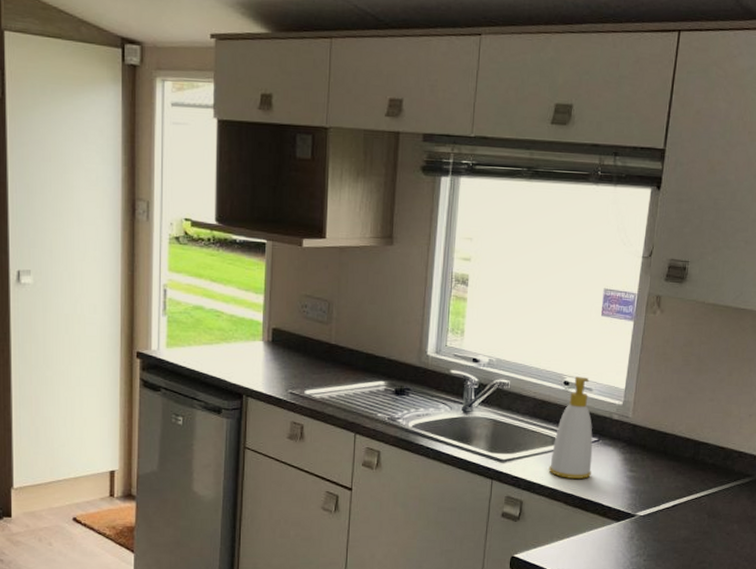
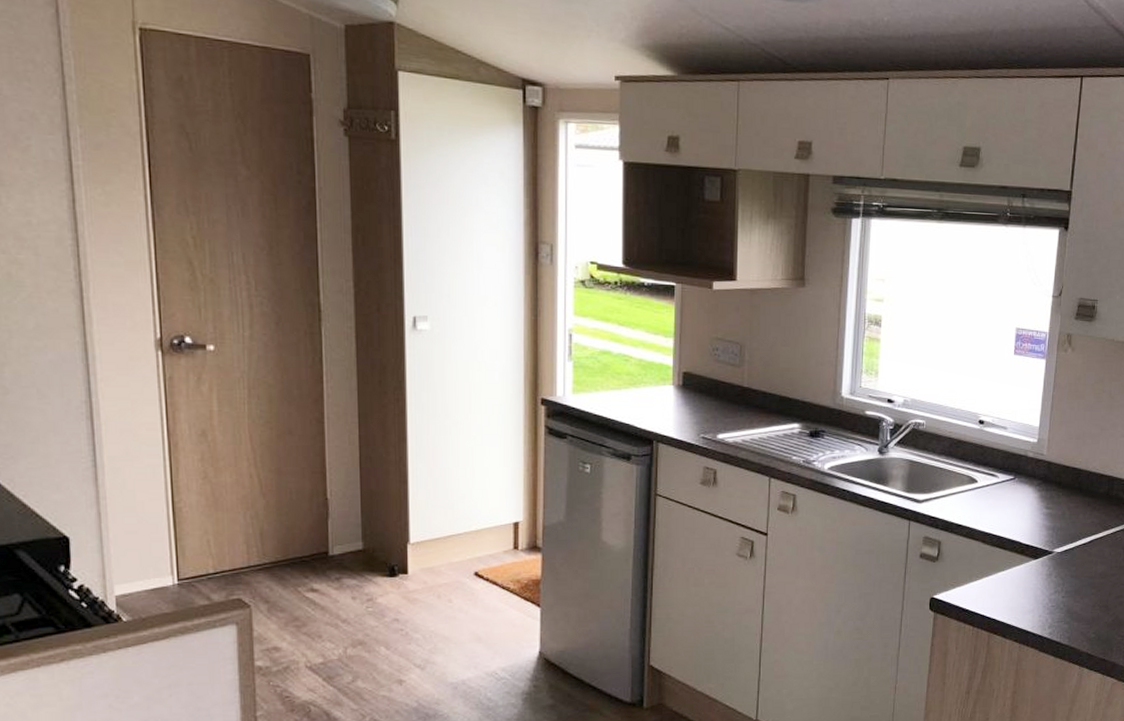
soap bottle: present [548,376,593,480] -> none [966,415,1009,518]

